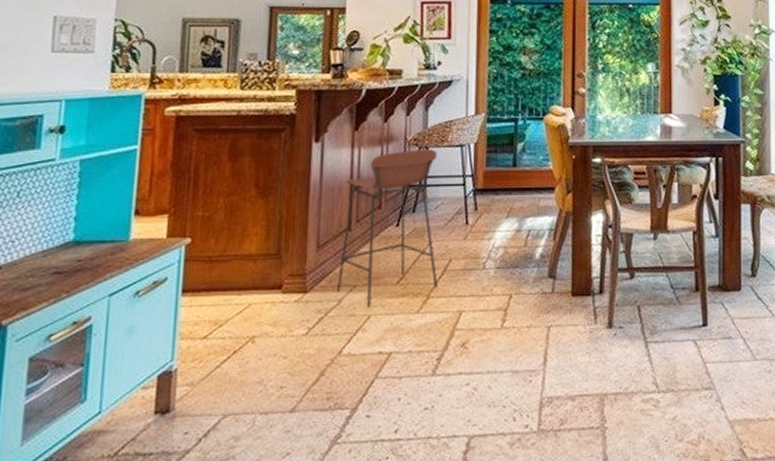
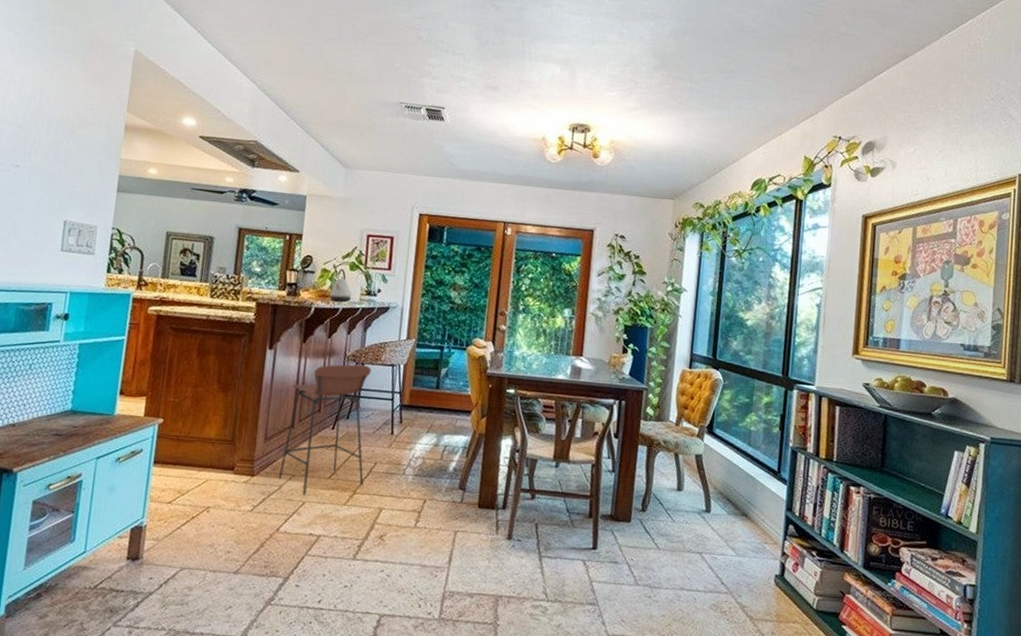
kettle: none [382,42,409,80] -> present [329,268,352,302]

